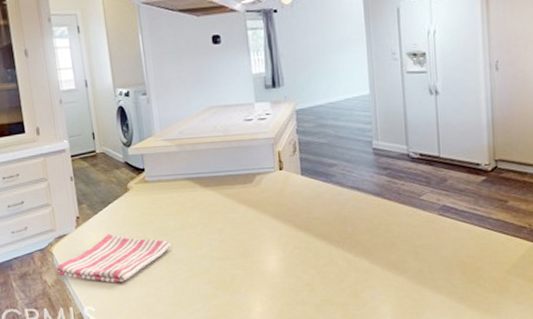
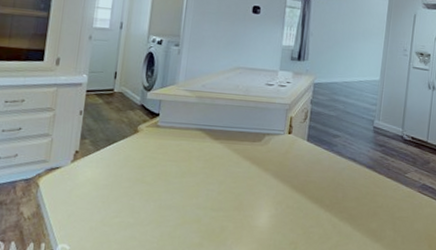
dish towel: present [56,234,172,283] -> none [38,172,169,223]

